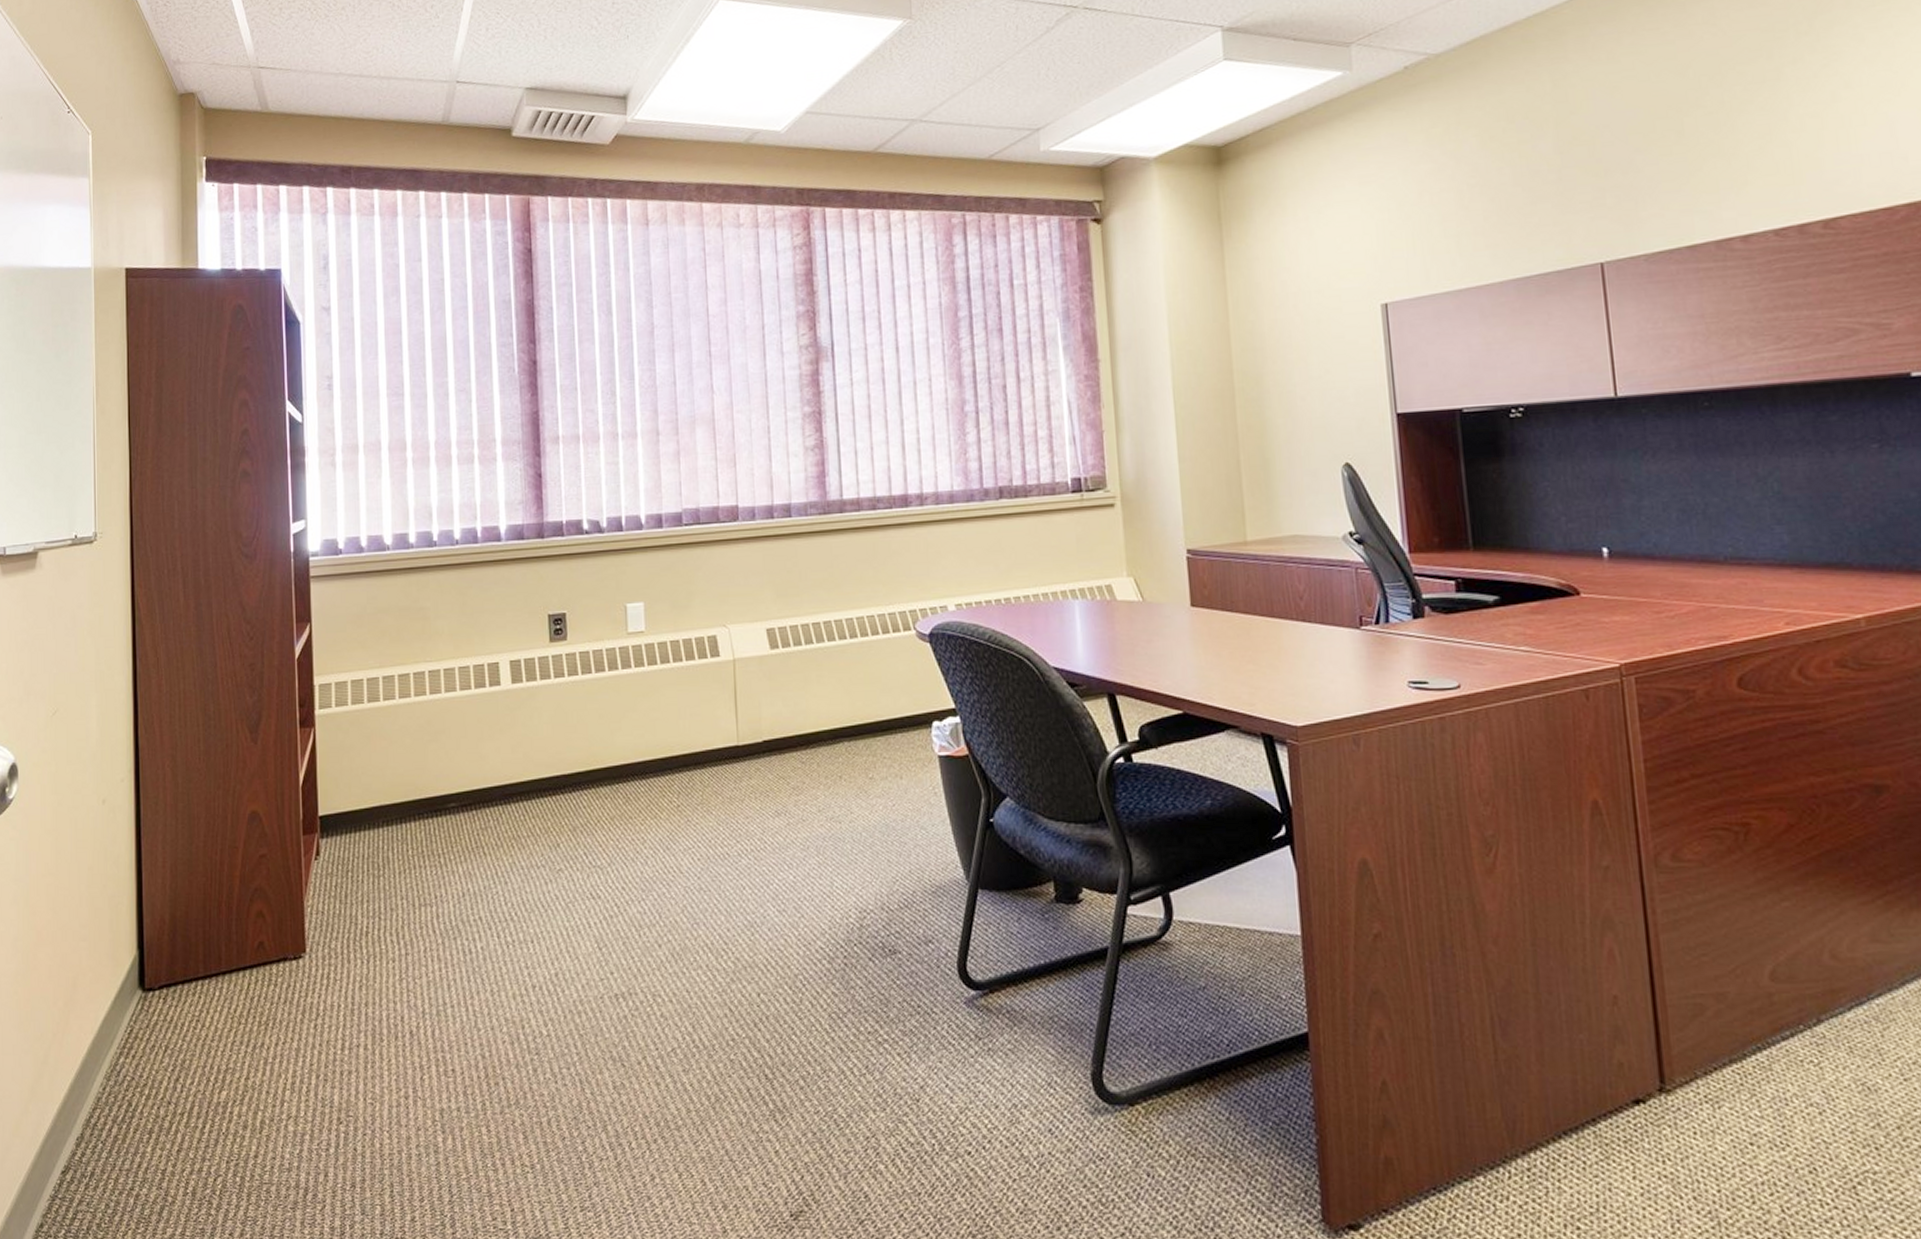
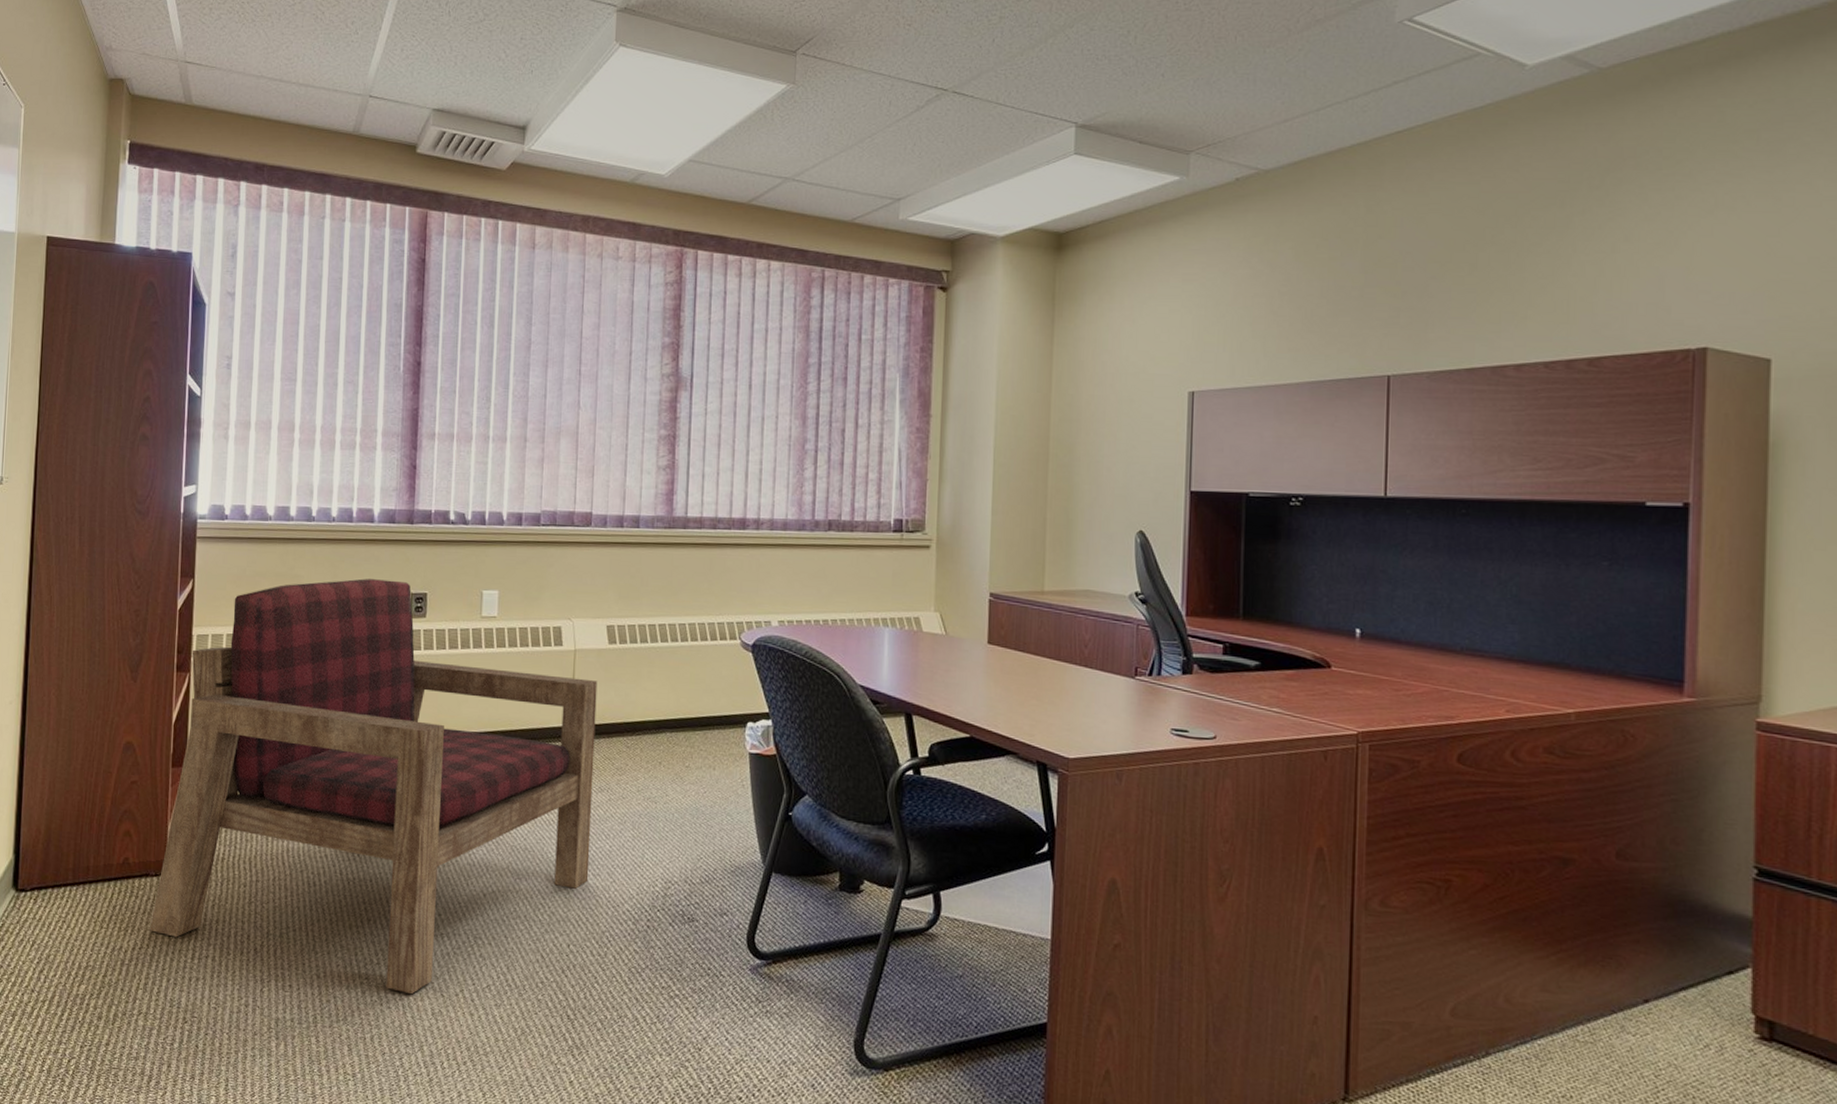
armchair: none [293,602,774,1066] -> present [150,578,598,994]

